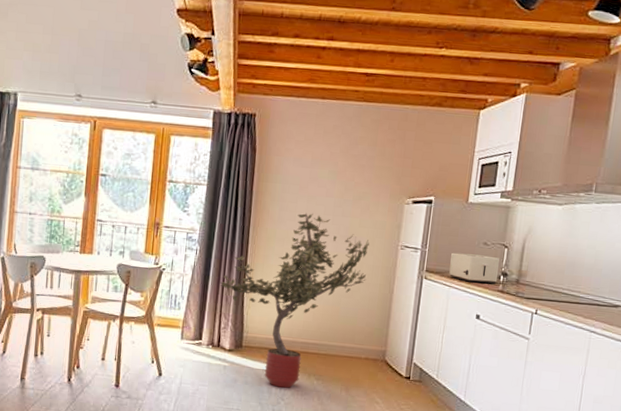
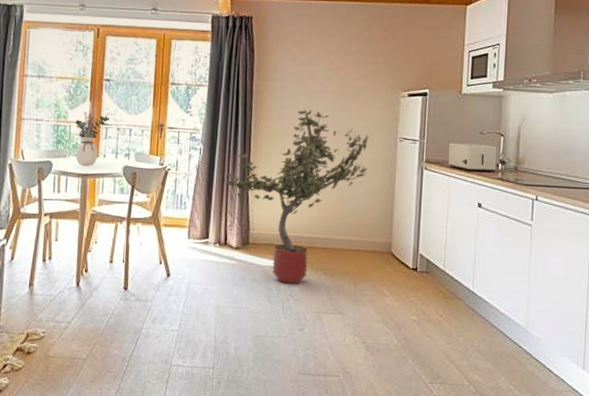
bouquet: none [69,204,105,263] -> present [75,109,110,166]

